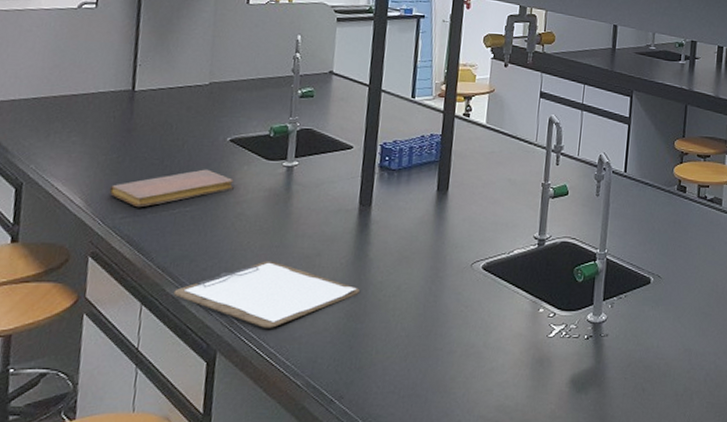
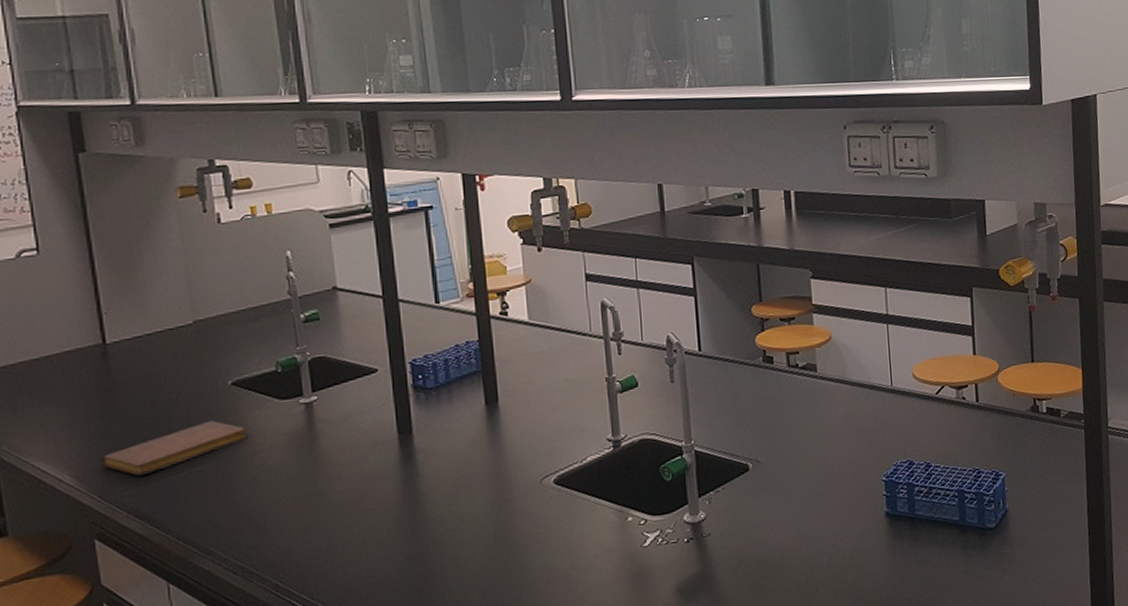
clipboard: present [173,261,360,328] -> none [202,511,417,587]

